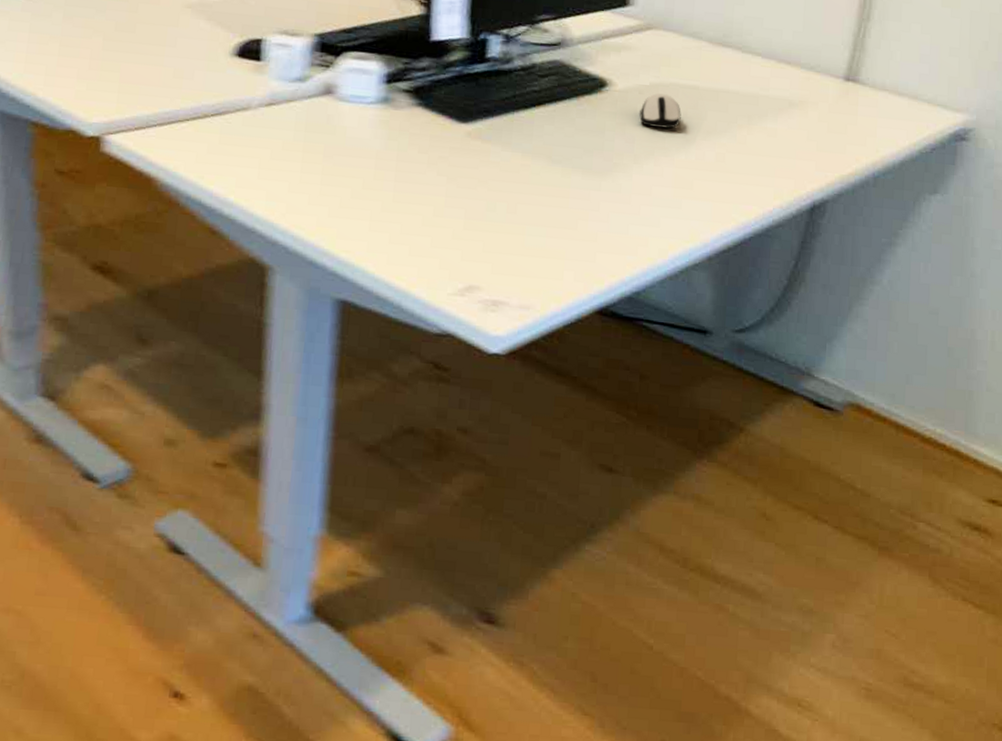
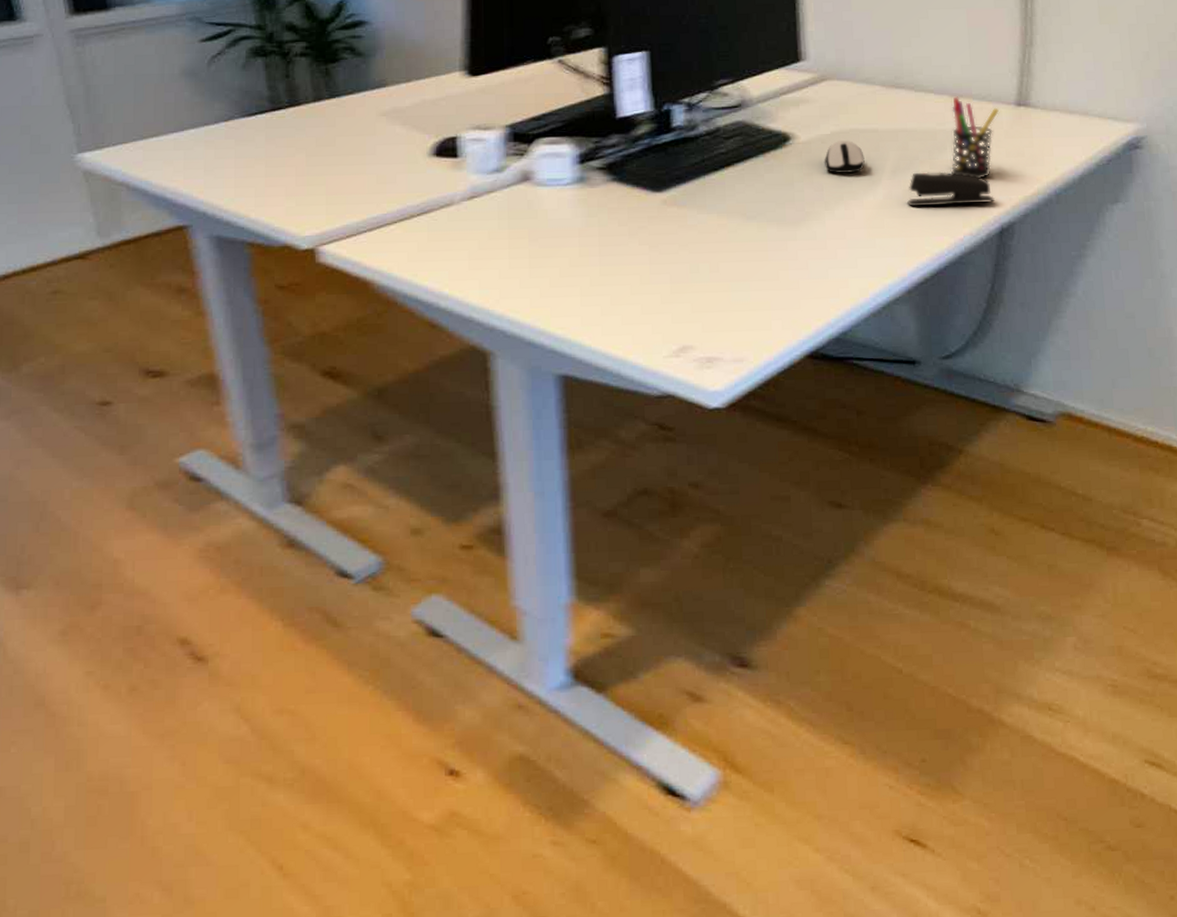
stapler: none [720,136,810,177] -> present [907,172,995,207]
pen holder: none [768,63,827,152] -> present [950,96,1000,179]

